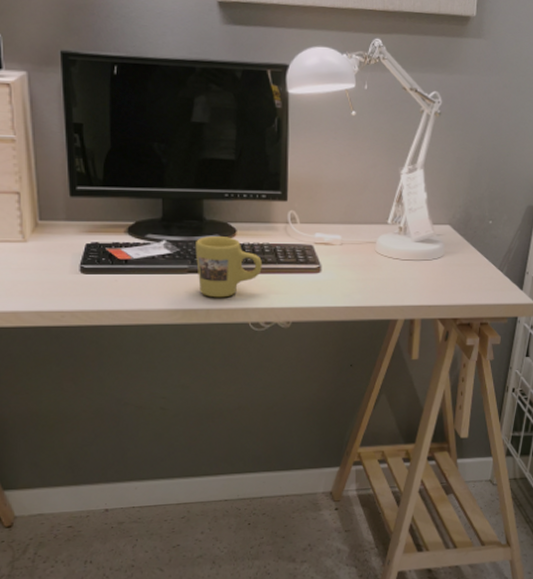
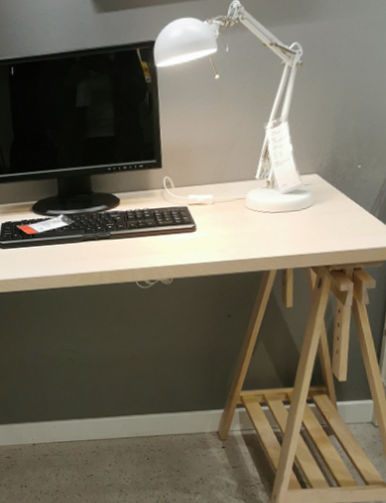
mug: present [195,236,262,298] -> none [86,206,144,261]

